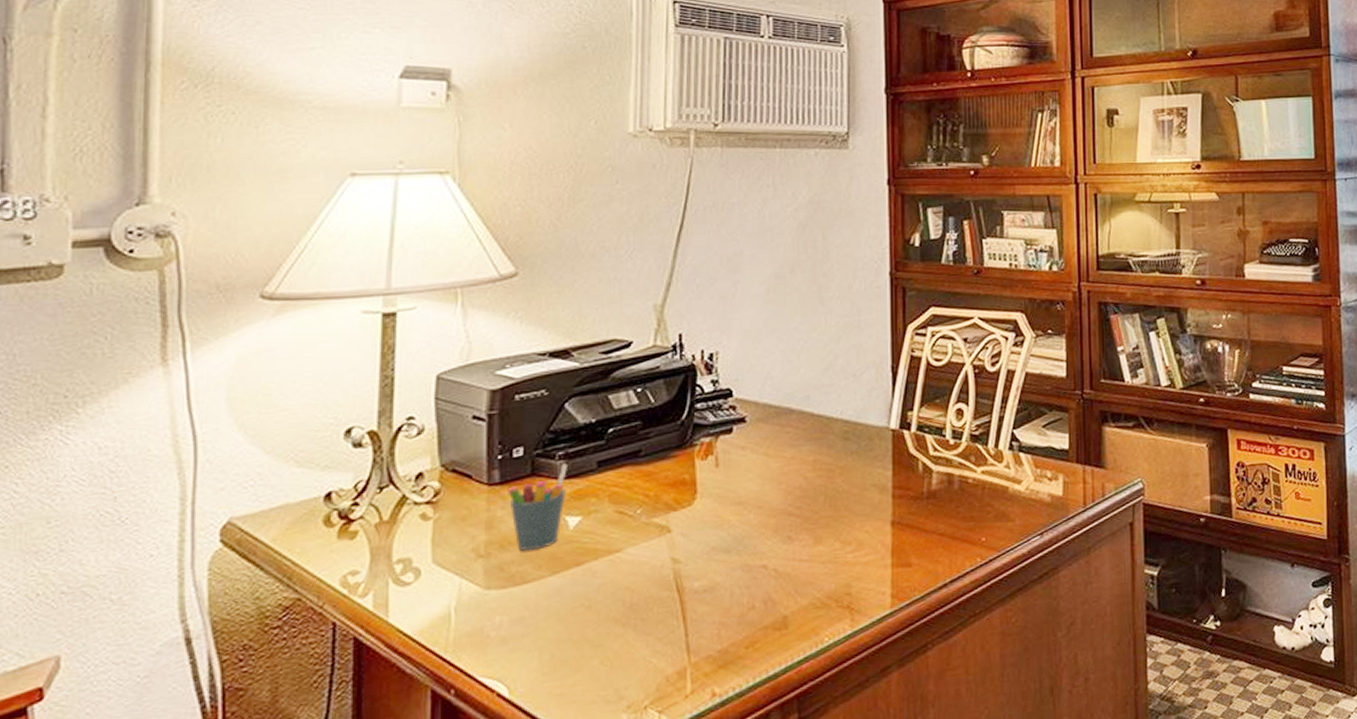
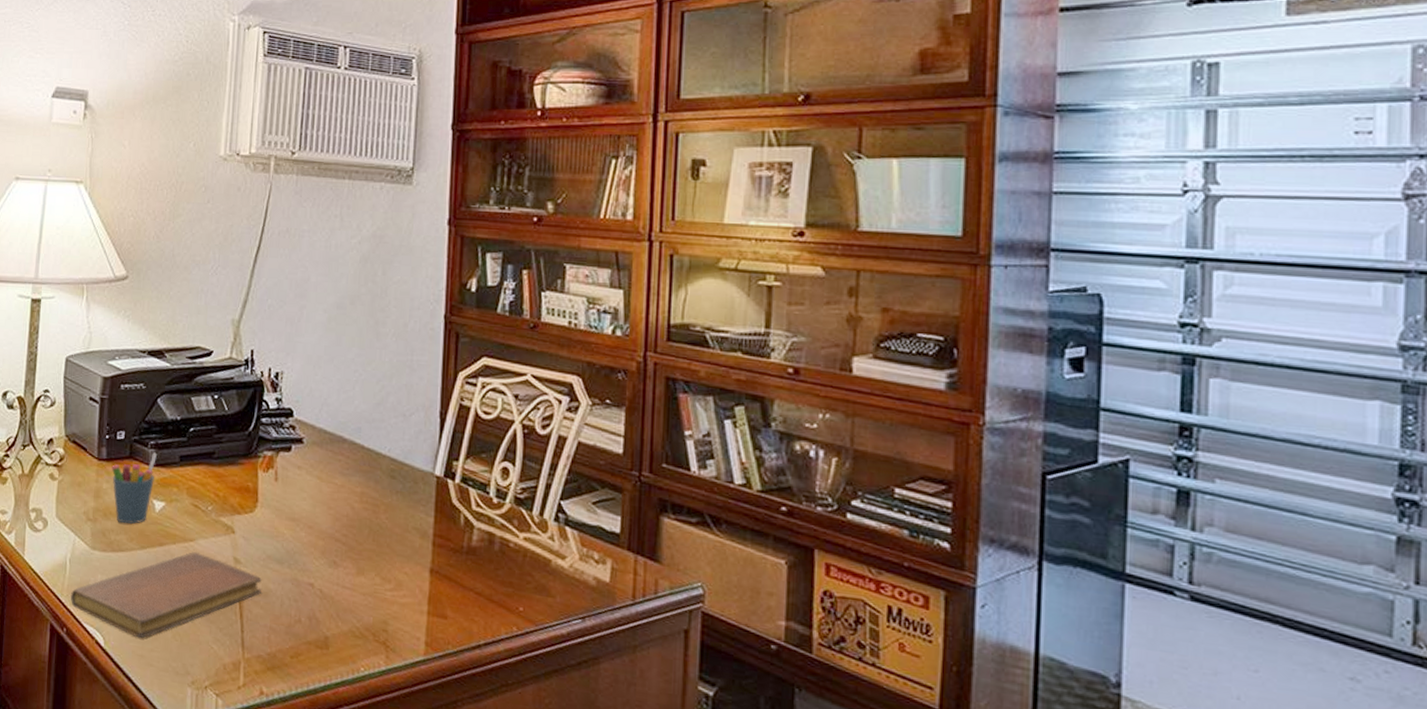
notebook: none [459,561,707,676] -> present [71,551,262,639]

